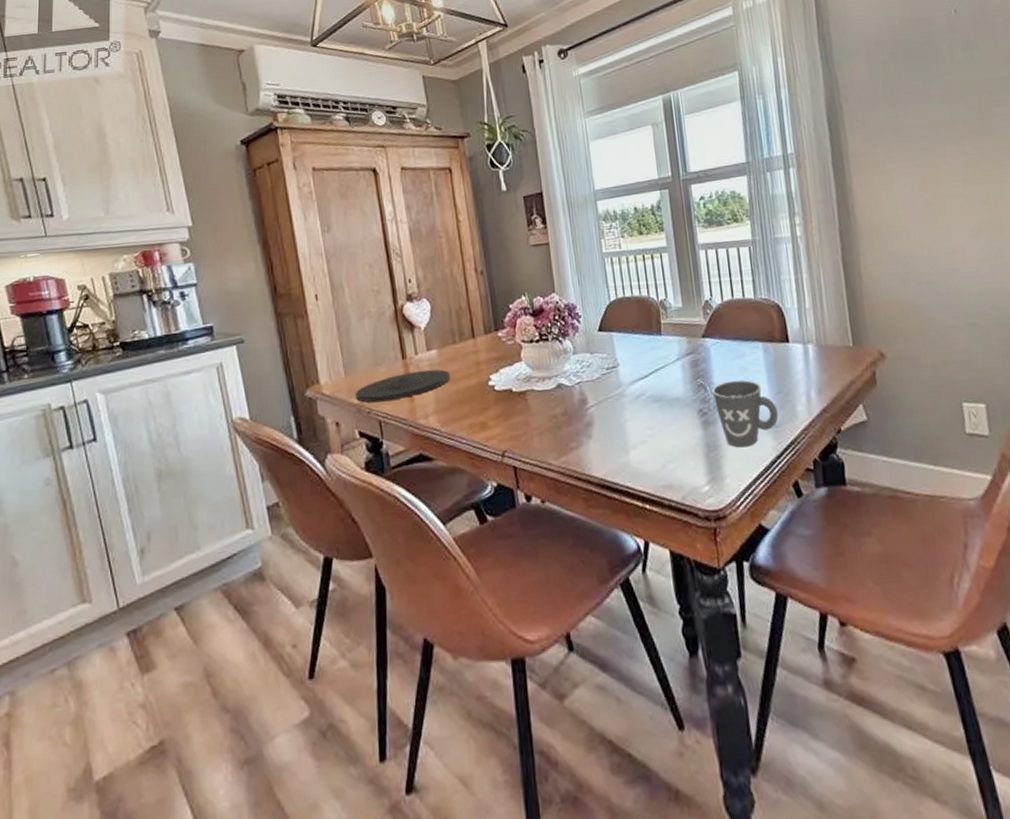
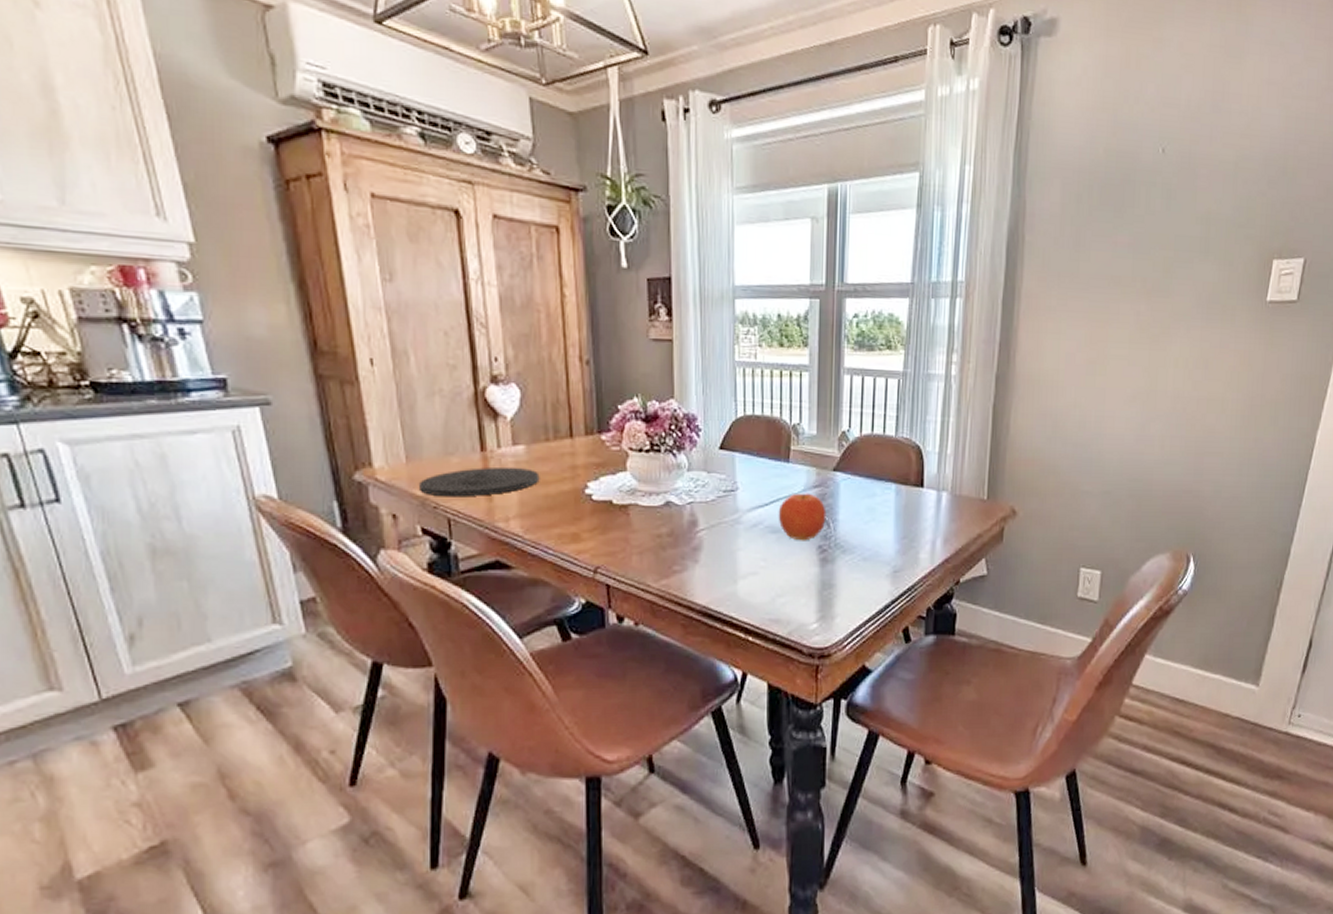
fruit: none [657,361,703,407] -> present [778,493,827,541]
mug: present [711,380,779,448] -> none [835,520,900,589]

